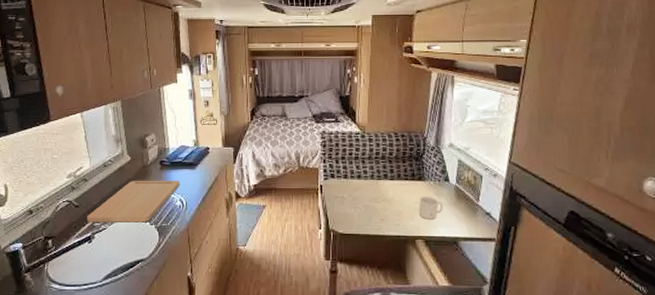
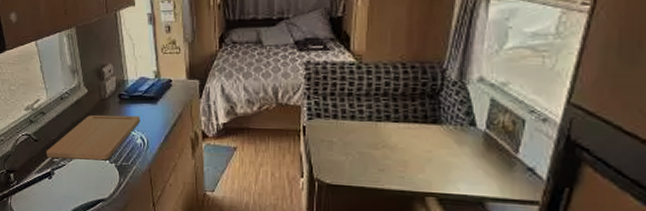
mug: present [418,197,443,219] -> none [430,144,466,173]

